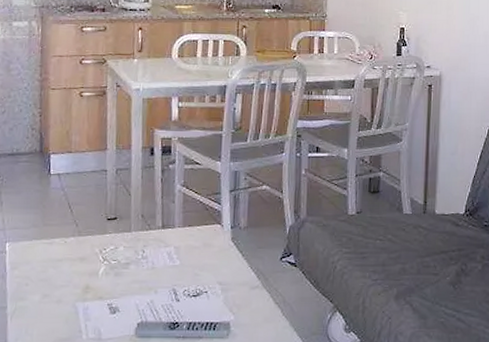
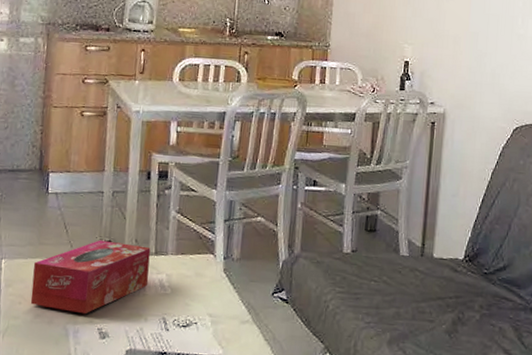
tissue box: none [37,217,158,291] -> present [30,240,151,314]

